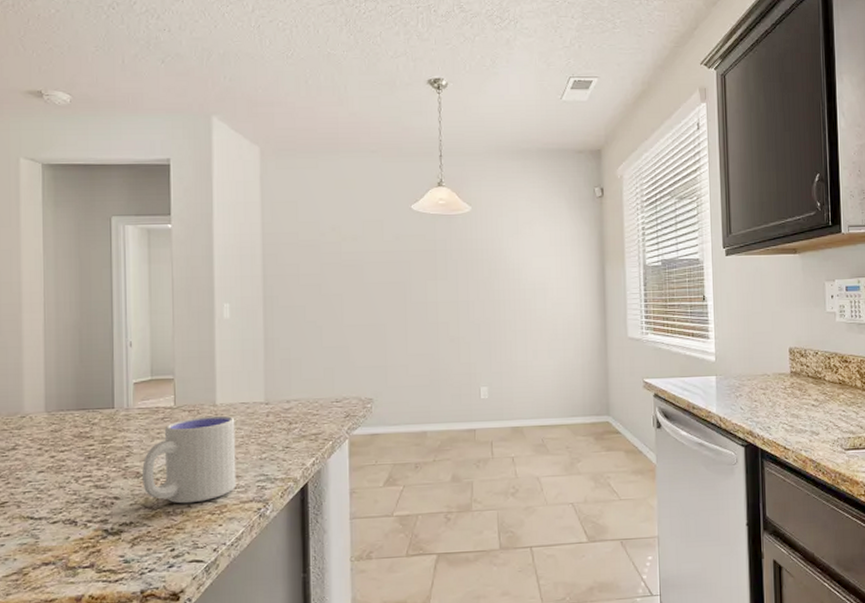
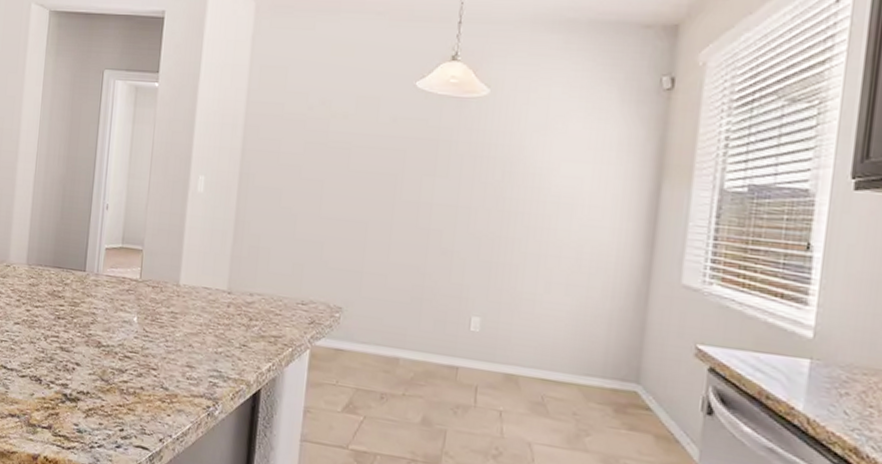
cup: present [142,415,237,504] -> none [102,295,196,387]

